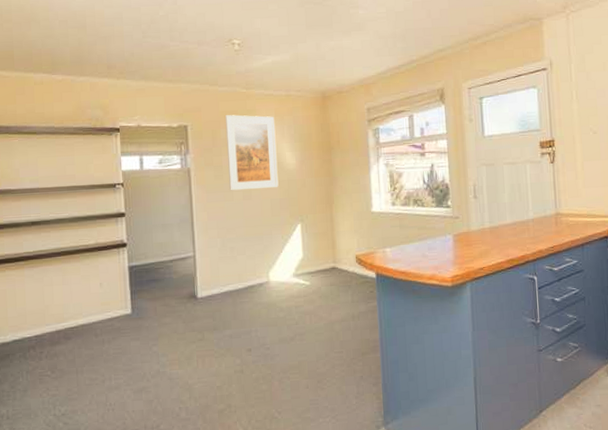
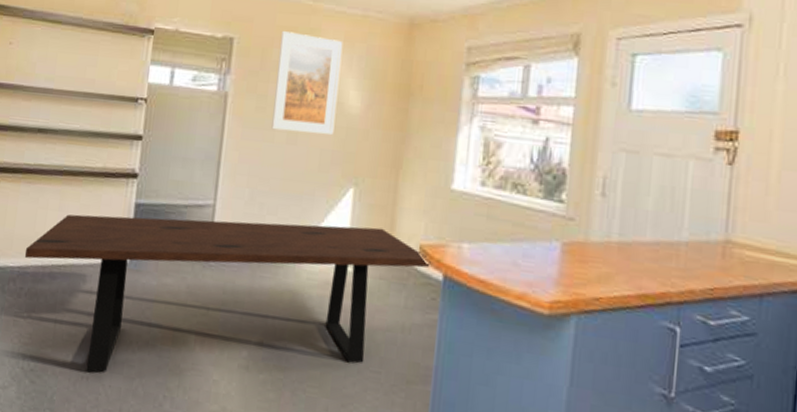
dining table: none [38,249,366,405] -> present [24,214,431,373]

